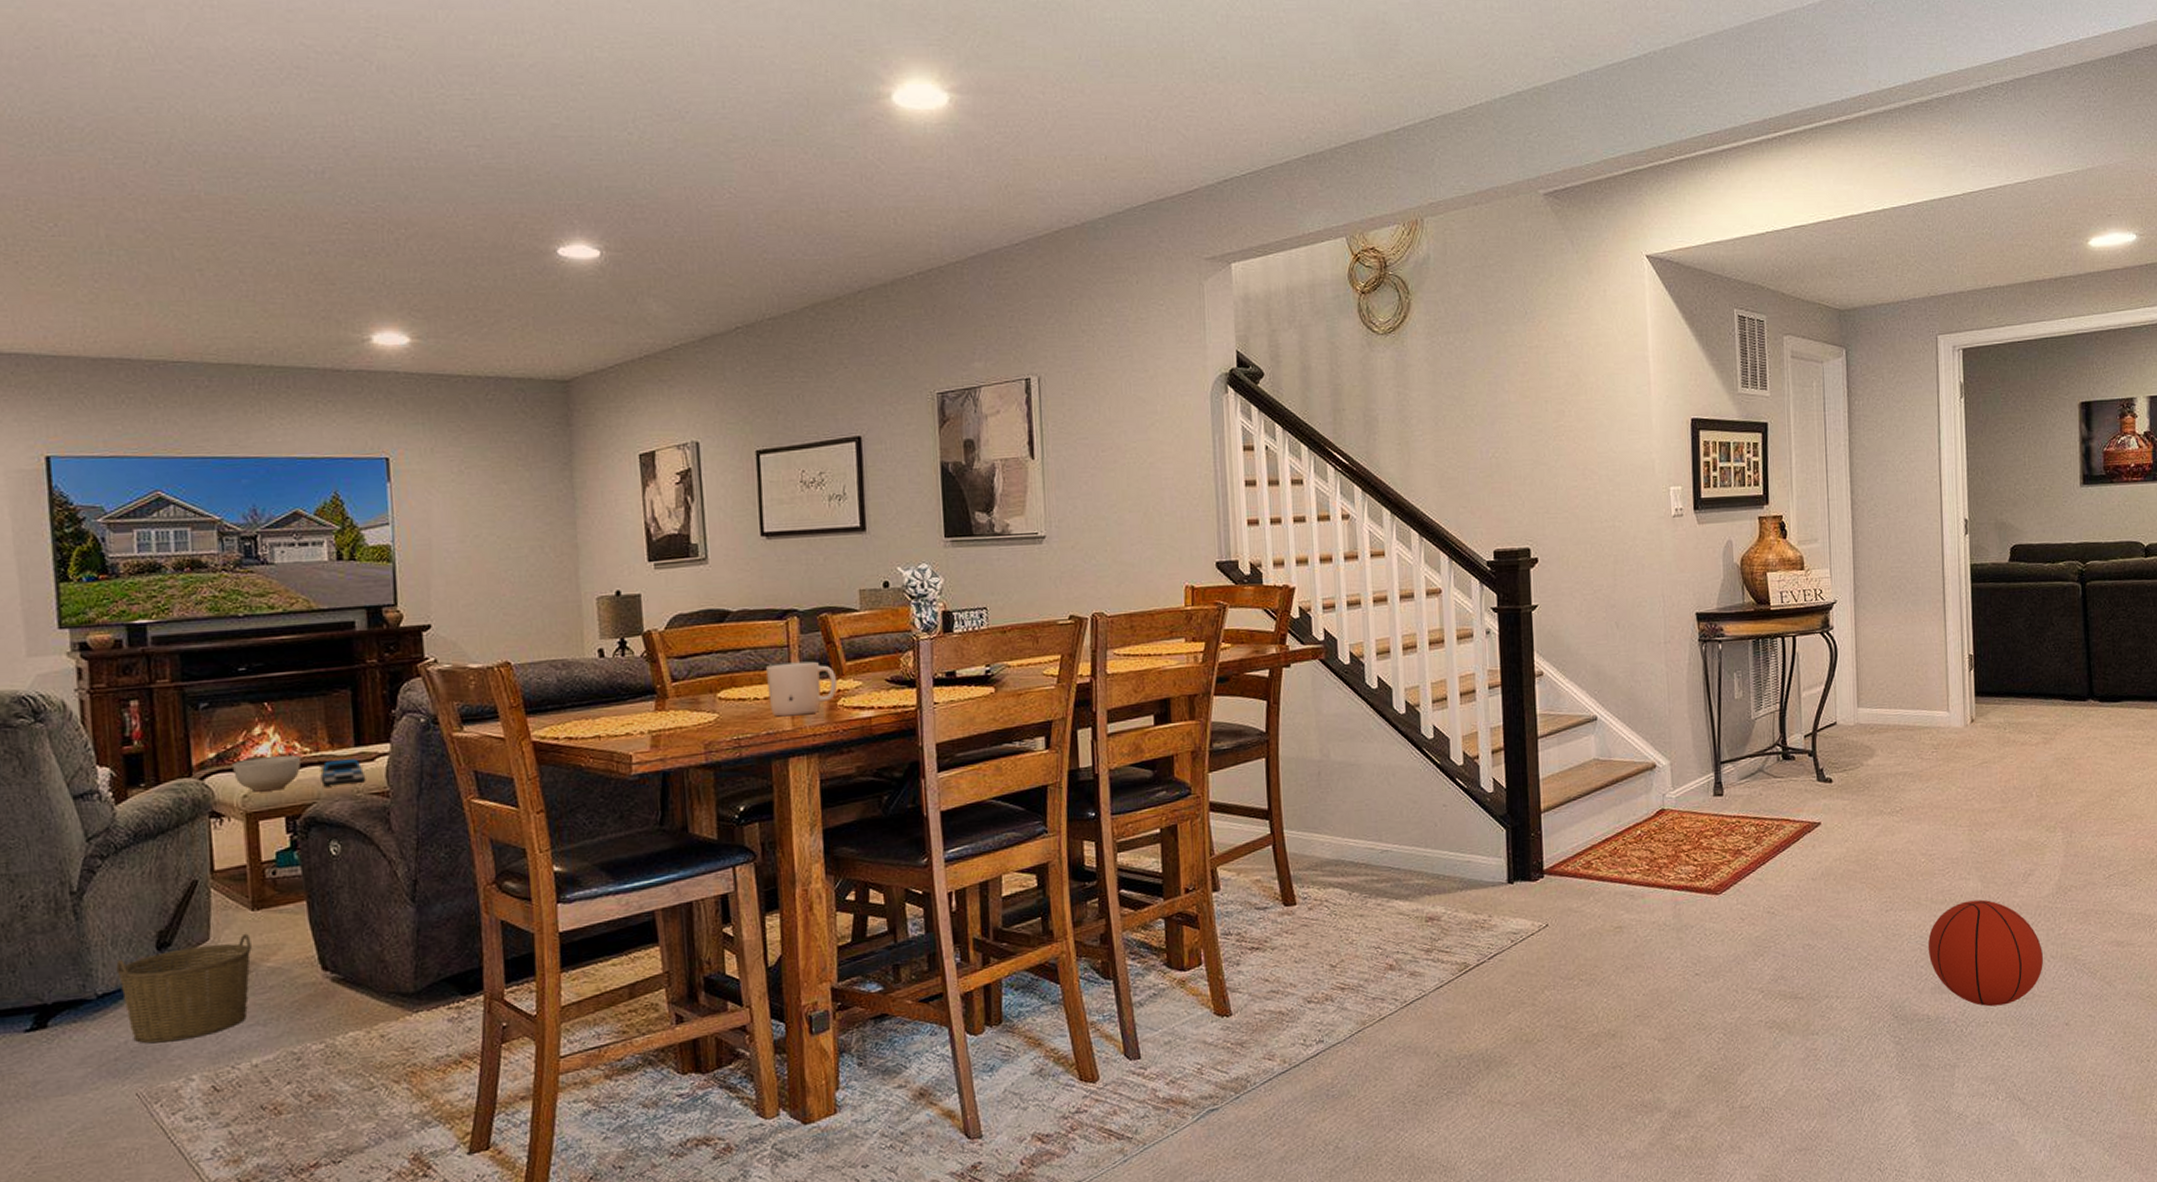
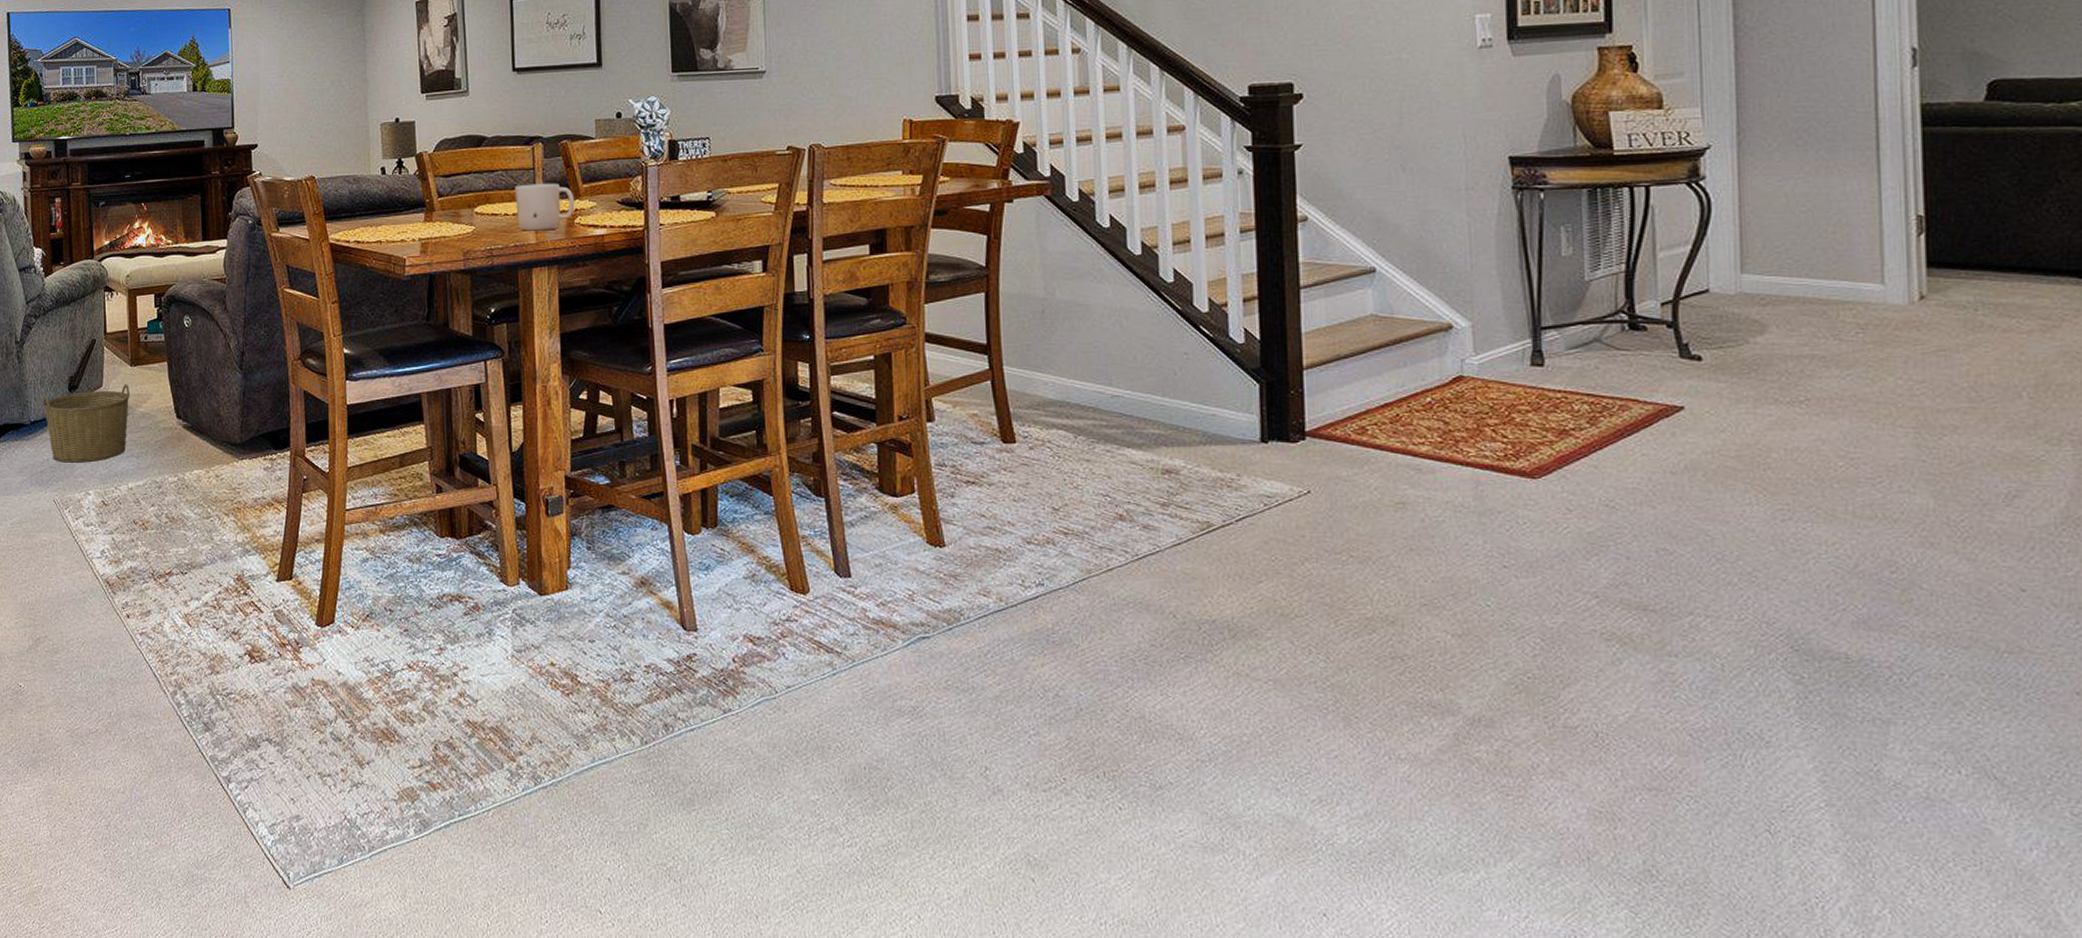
bowl: present [231,755,302,792] -> none [119,245,166,273]
toy car: present [320,759,366,788] -> none [178,251,210,273]
basketball: present [1928,899,2043,1007] -> none [1847,520,2038,656]

